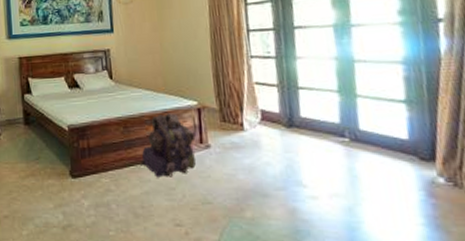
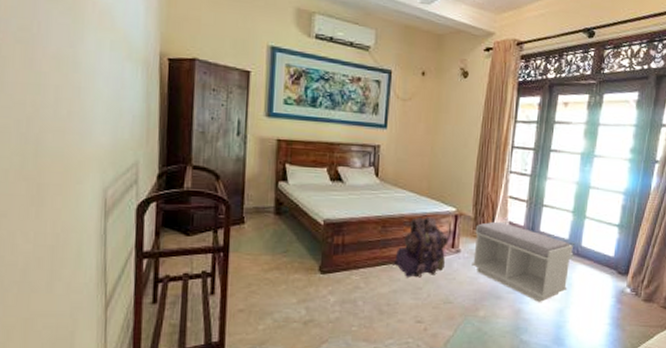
bench: none [222,110,353,199] -> present [472,221,573,302]

